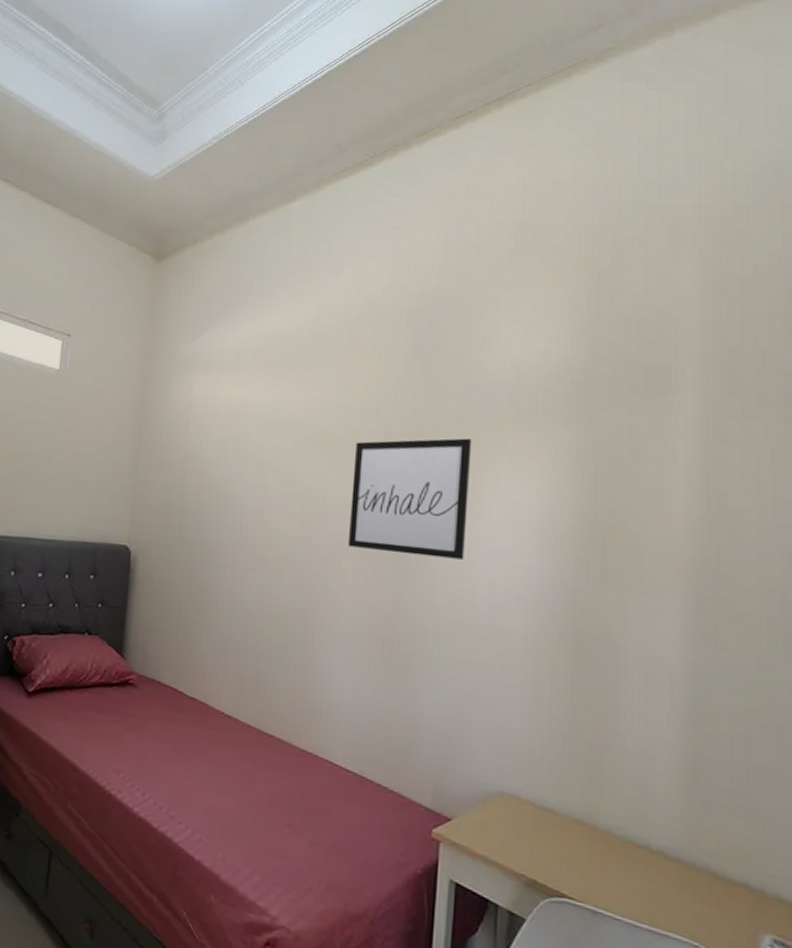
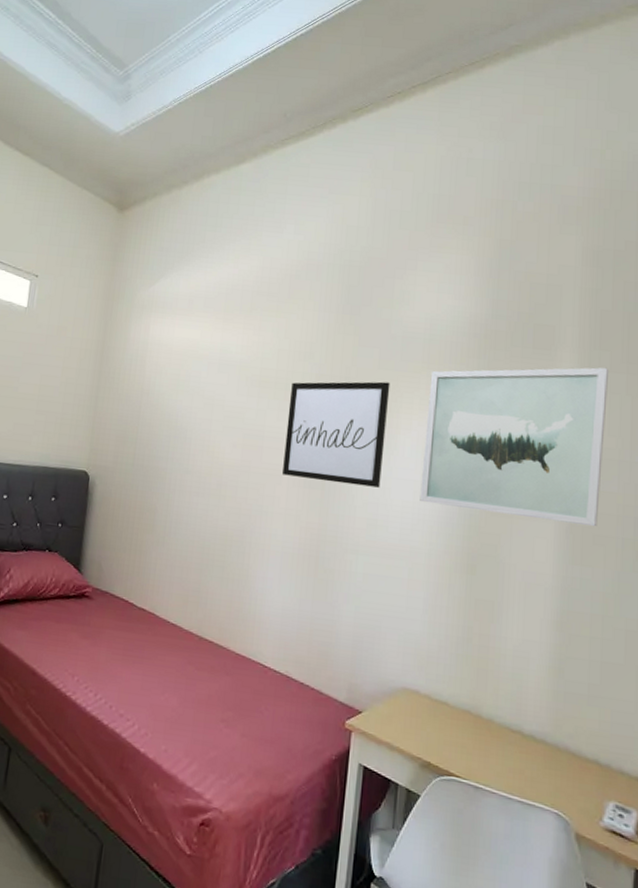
wall art: none [512,413,742,603] -> present [420,367,610,527]

